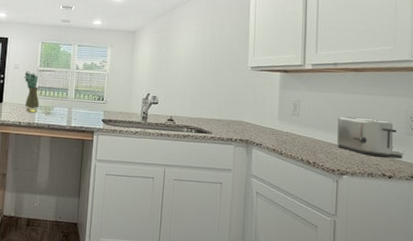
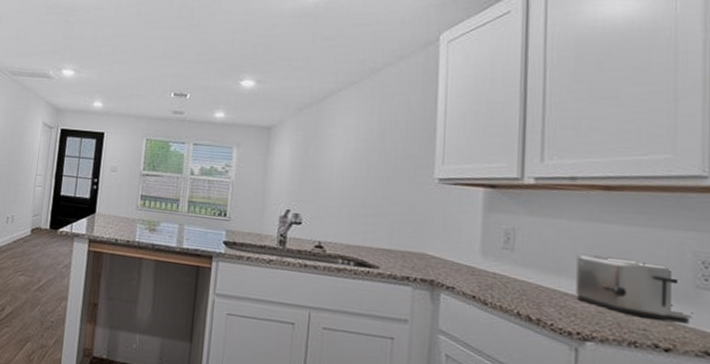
vase: present [23,70,39,114] -> none [122,174,142,229]

